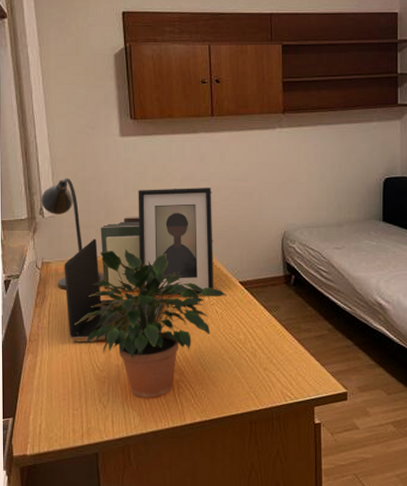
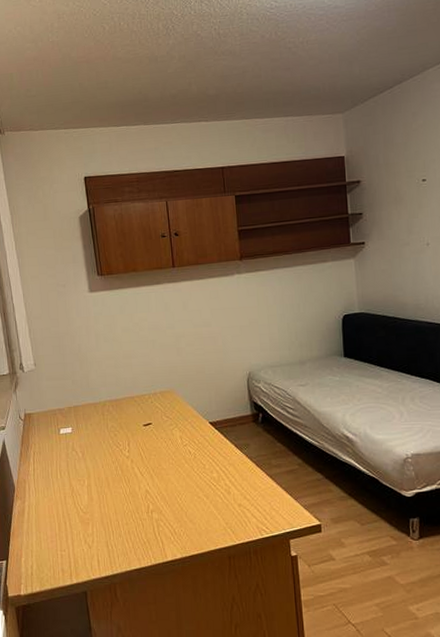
desk lamp: present [41,178,105,290] -> none [20,334,83,439]
laptop computer: present [64,239,163,343] -> none [45,389,139,487]
potted plant: present [74,248,228,398] -> none [57,397,199,537]
books: present [100,216,140,291] -> none [76,366,116,437]
picture frame: present [138,188,214,296] -> none [108,335,186,439]

